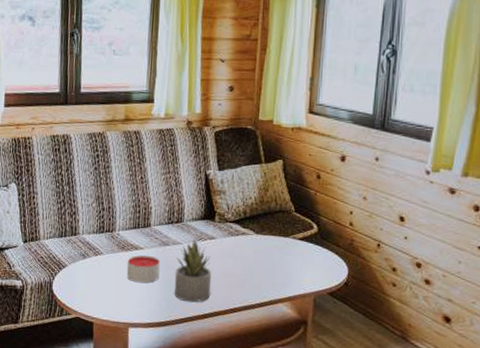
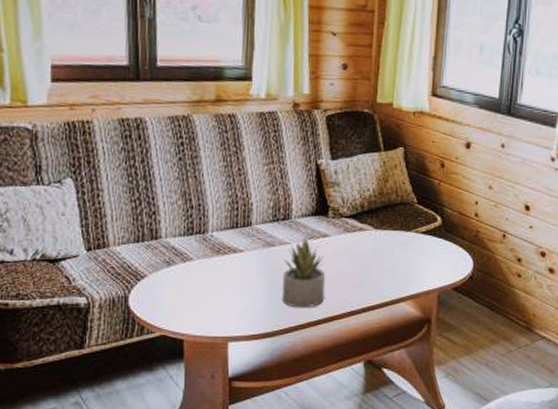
candle: present [126,255,160,283] -> none [223,258,264,291]

